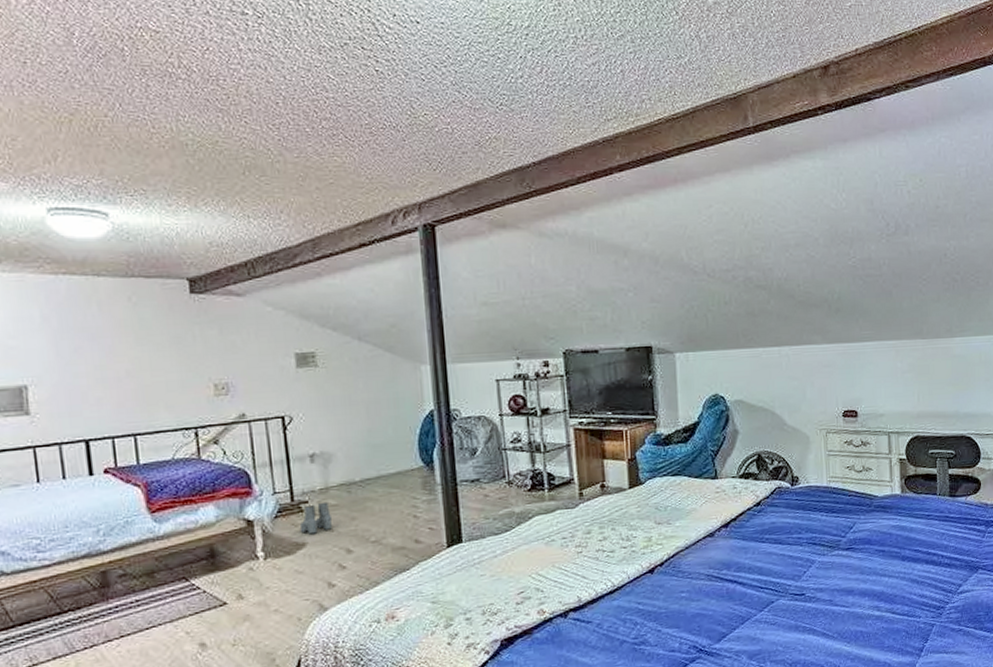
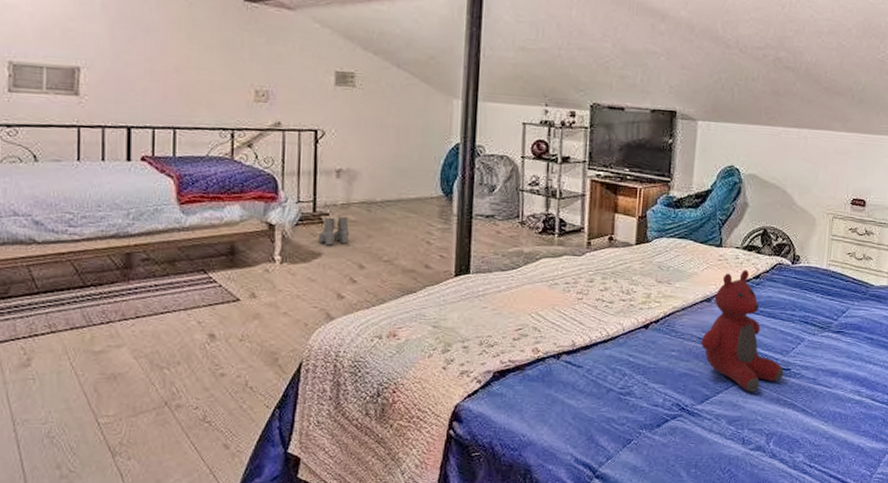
teddy bear: none [710,498,799,623] -> present [701,270,784,392]

